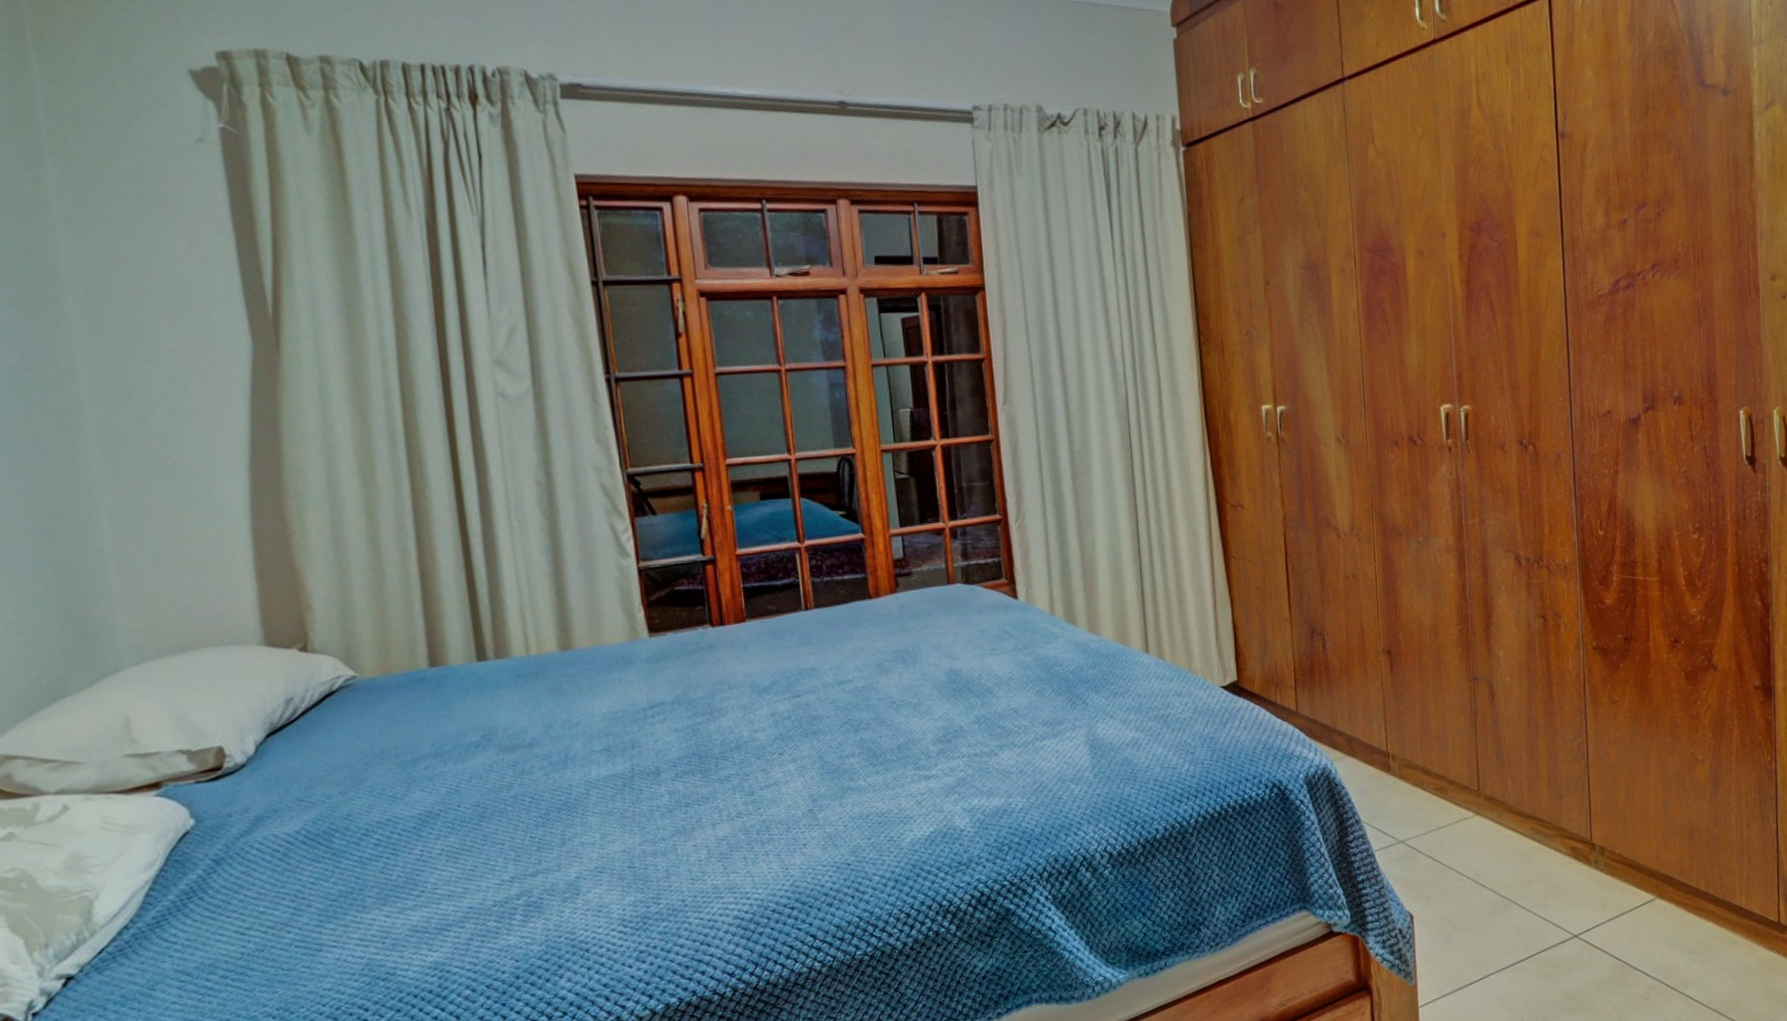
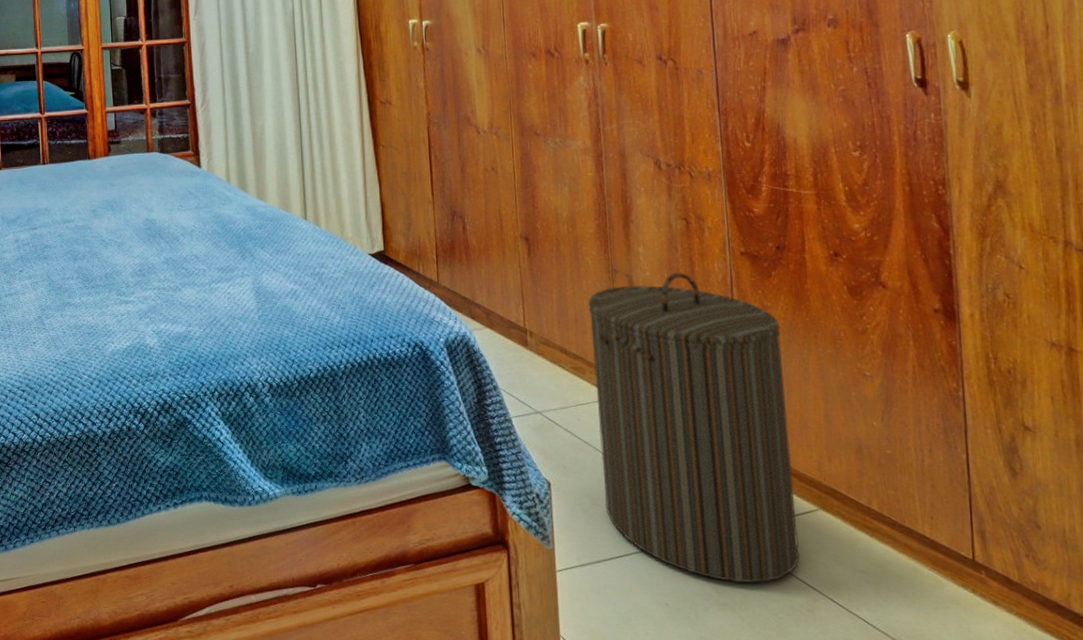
laundry hamper: none [1450,673,1640,985] -> present [588,272,801,583]

